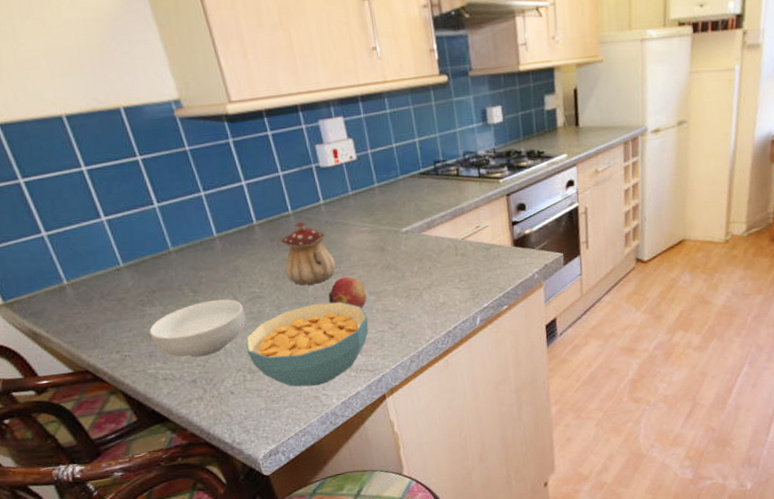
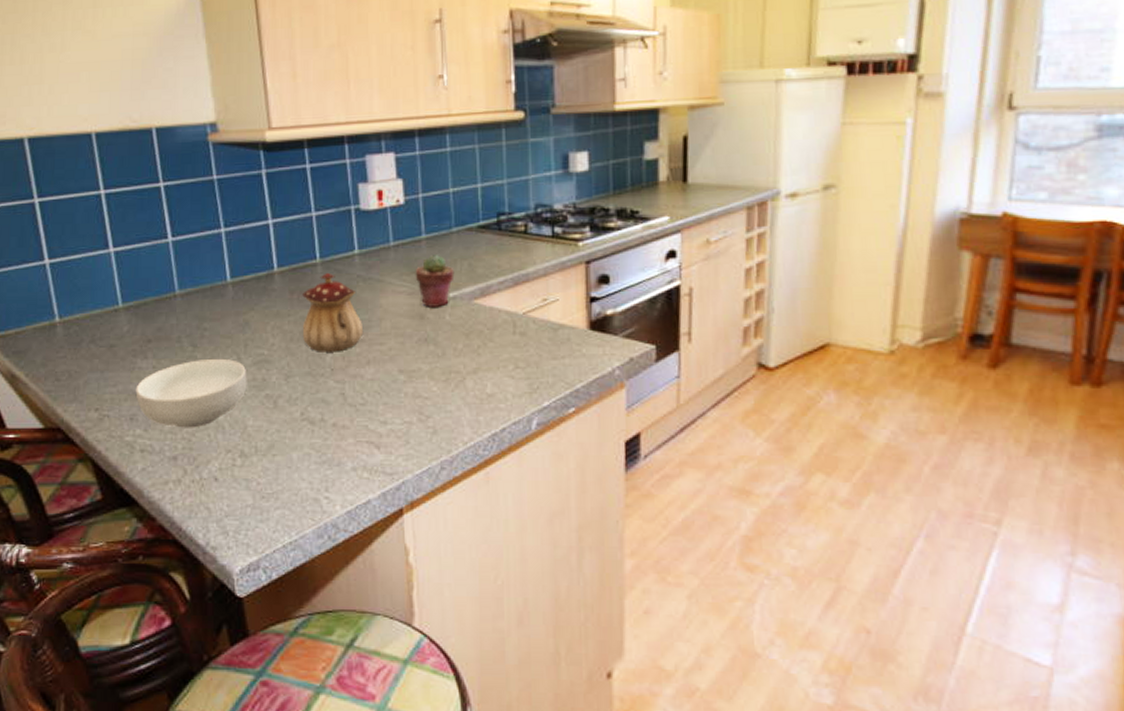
cereal bowl: present [245,301,369,387] -> none [242,376,393,484]
fruit: present [328,276,367,308] -> none [348,347,395,390]
potted succulent: none [372,199,405,241] -> present [415,255,455,307]

